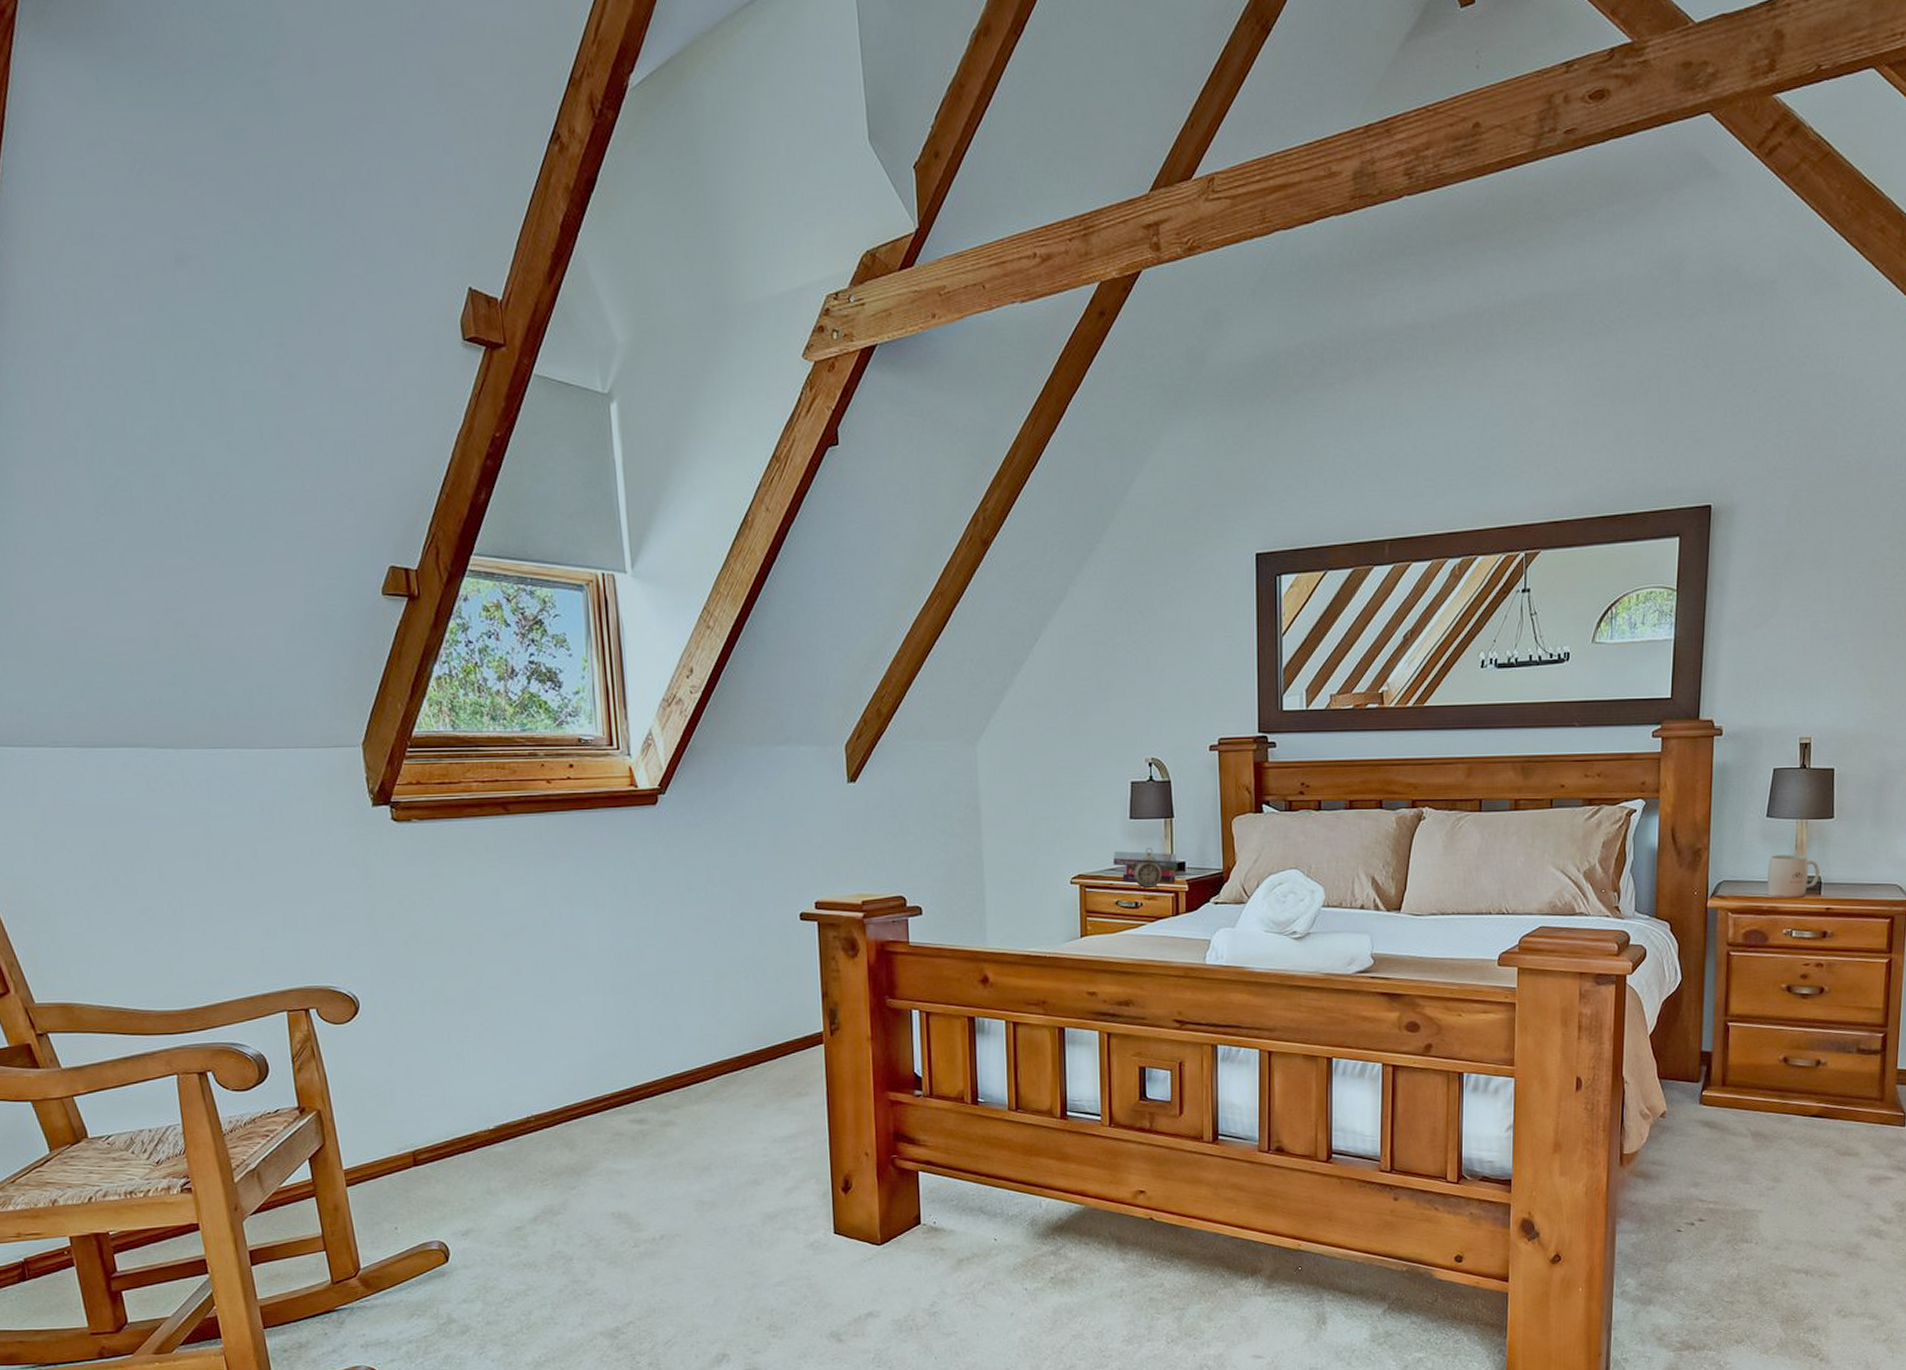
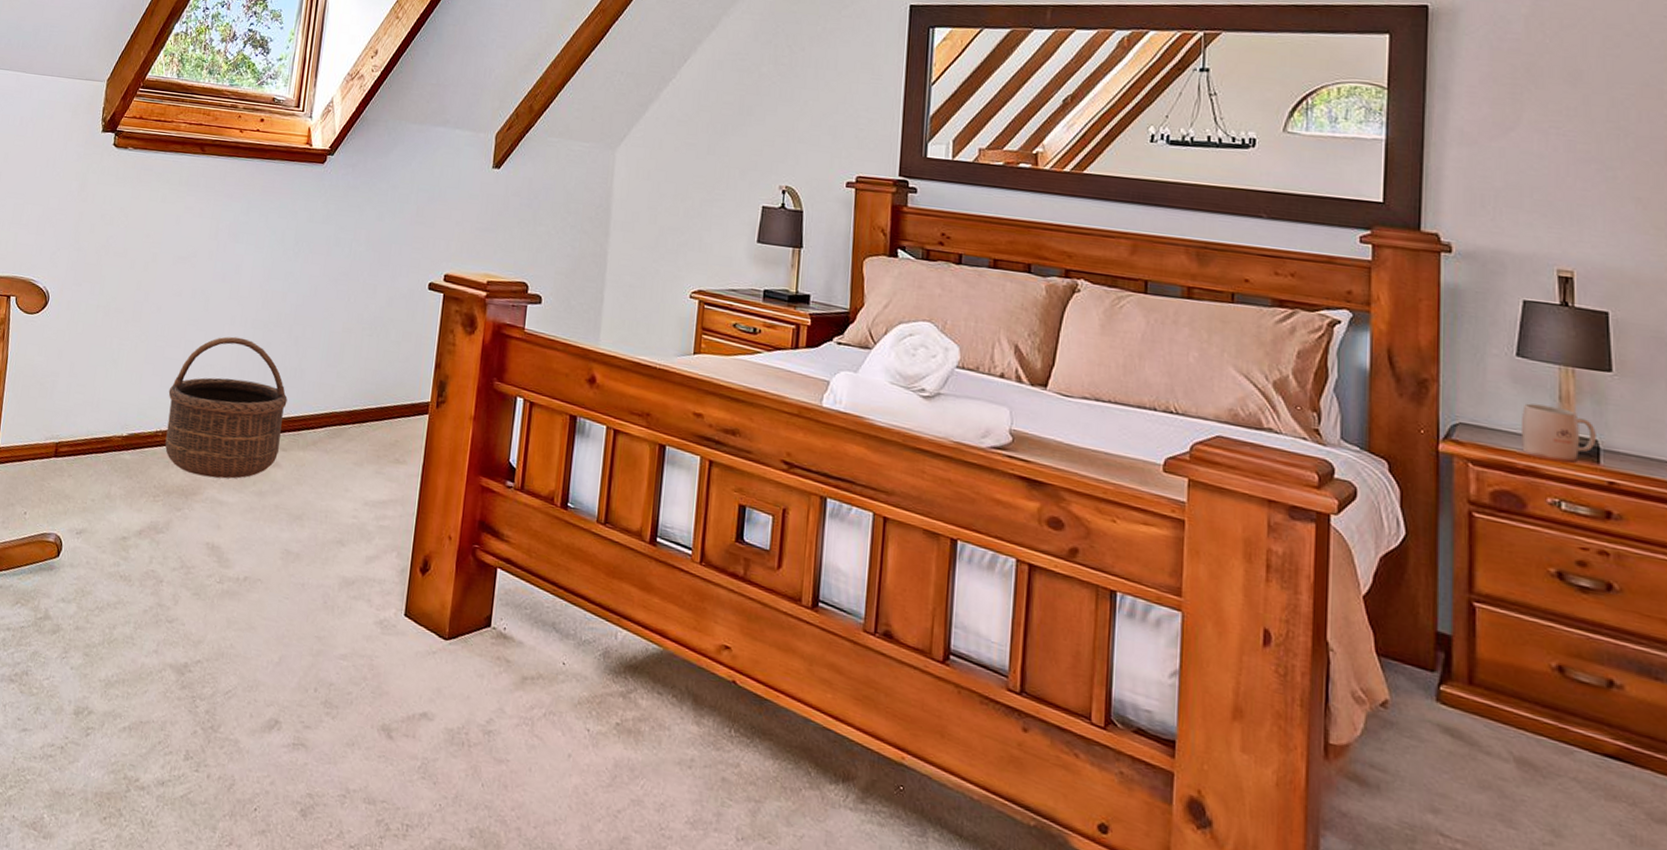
basket: none [531,1005,670,1151] -> present [165,336,288,479]
books: present [1112,851,1178,884] -> none [735,273,802,316]
alarm clock: present [1133,848,1162,890] -> none [754,274,785,319]

